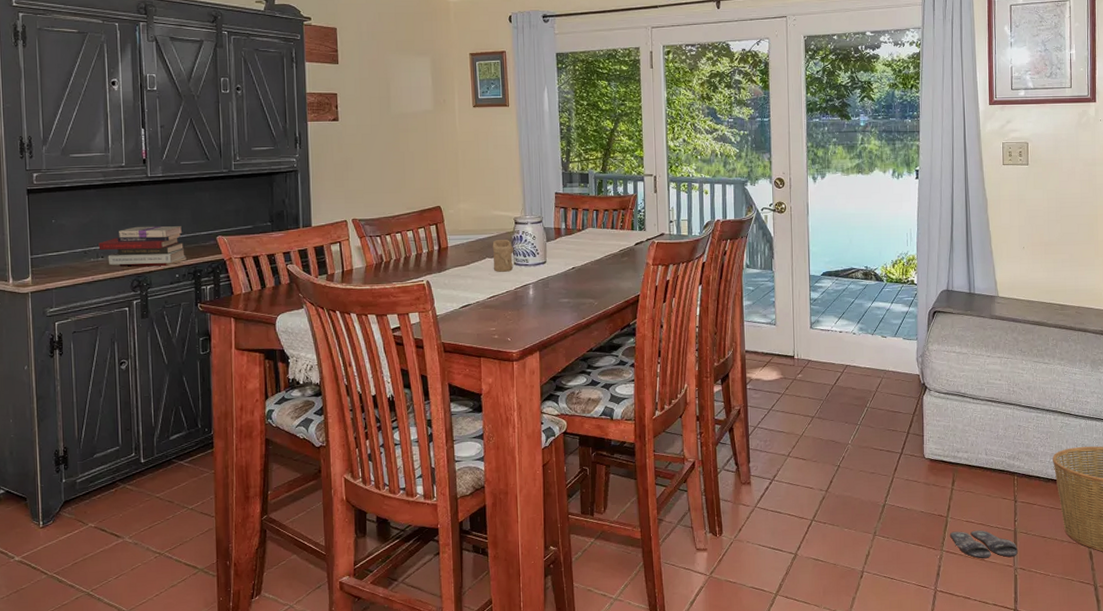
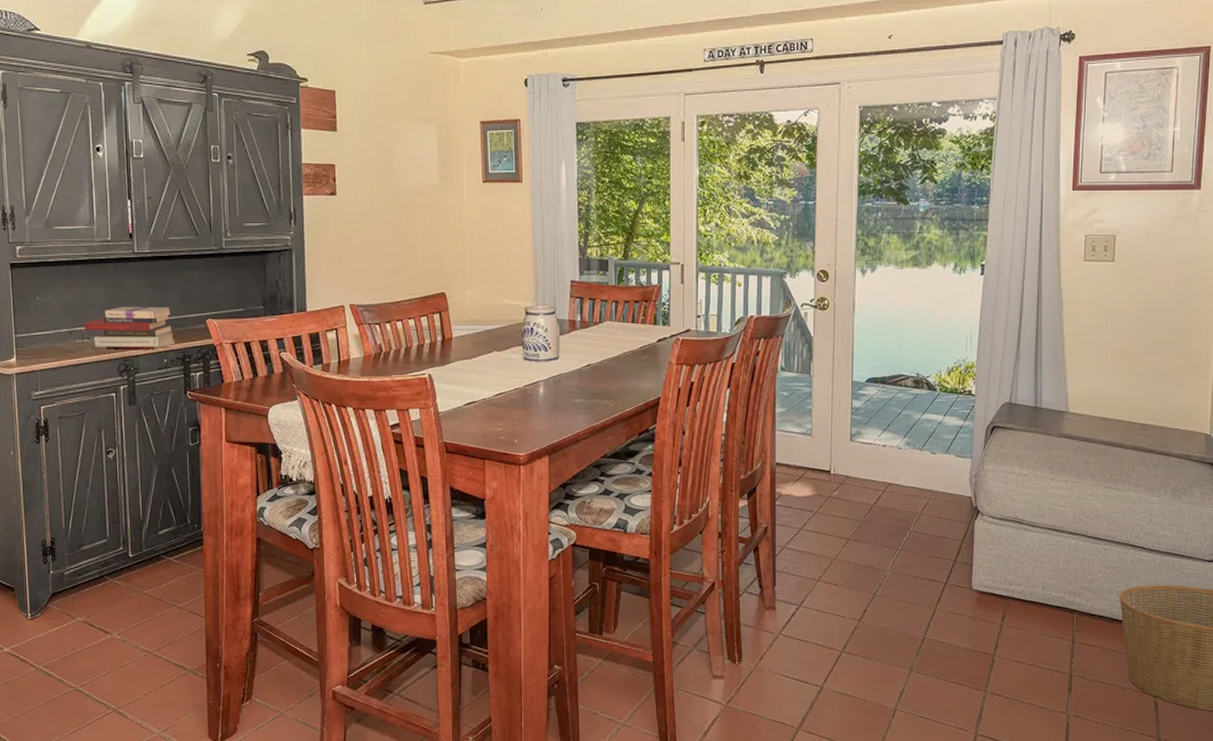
candle: present [492,240,514,273] -> none [500,332,523,368]
slippers: present [950,530,1018,558] -> none [996,671,1072,702]

